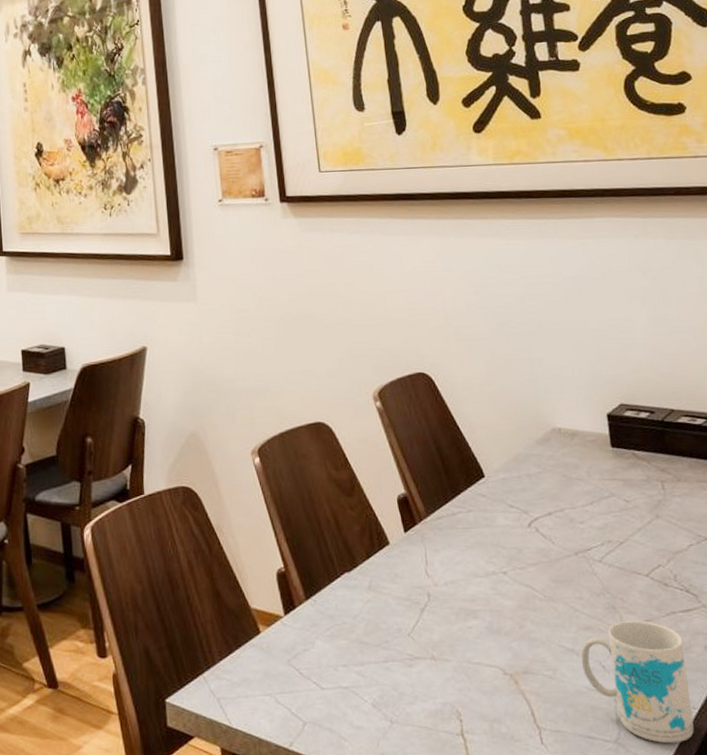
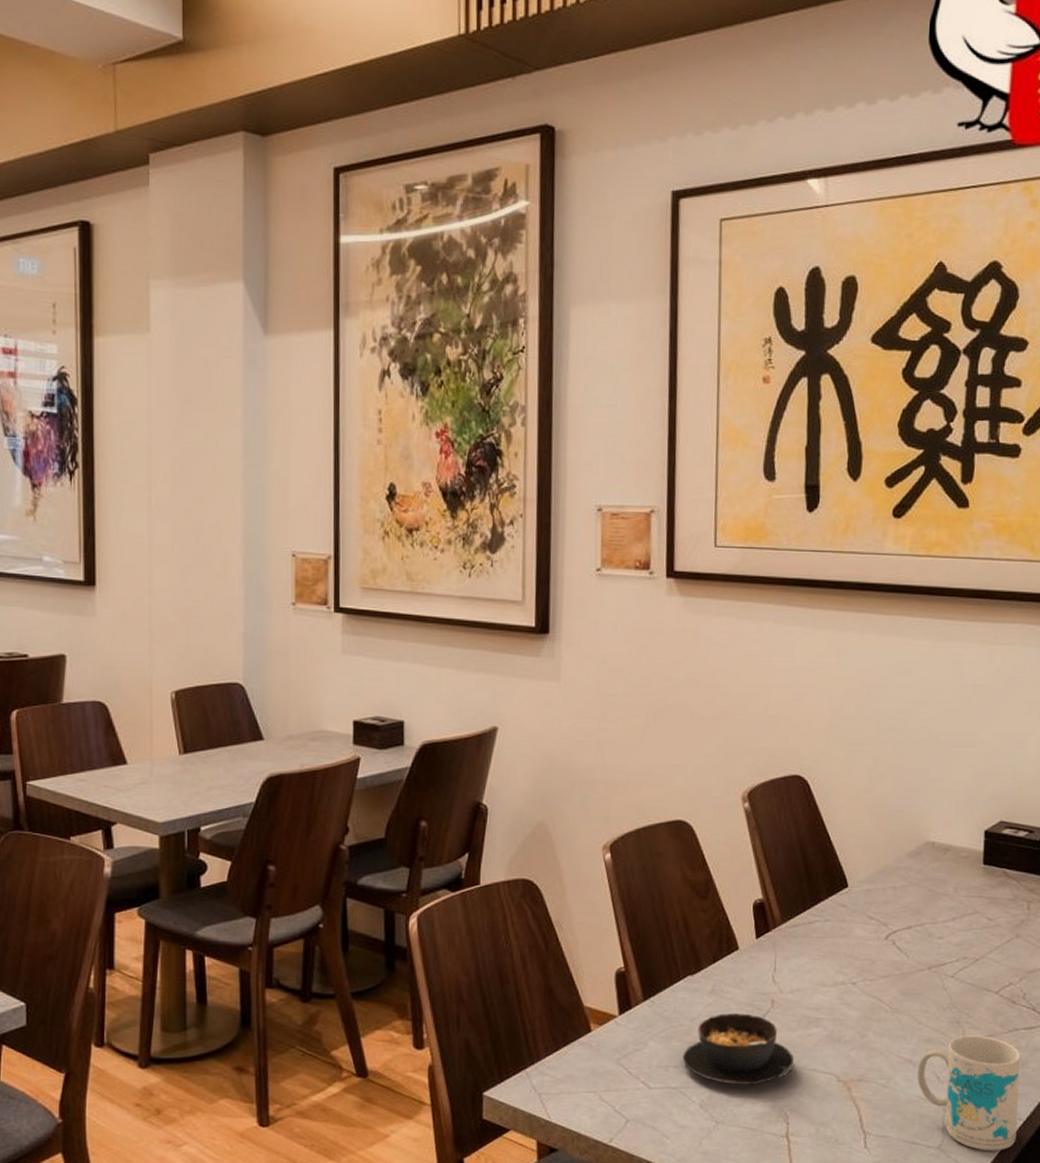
soup bowl: none [349,608,459,683] -> present [682,1013,795,1086]

